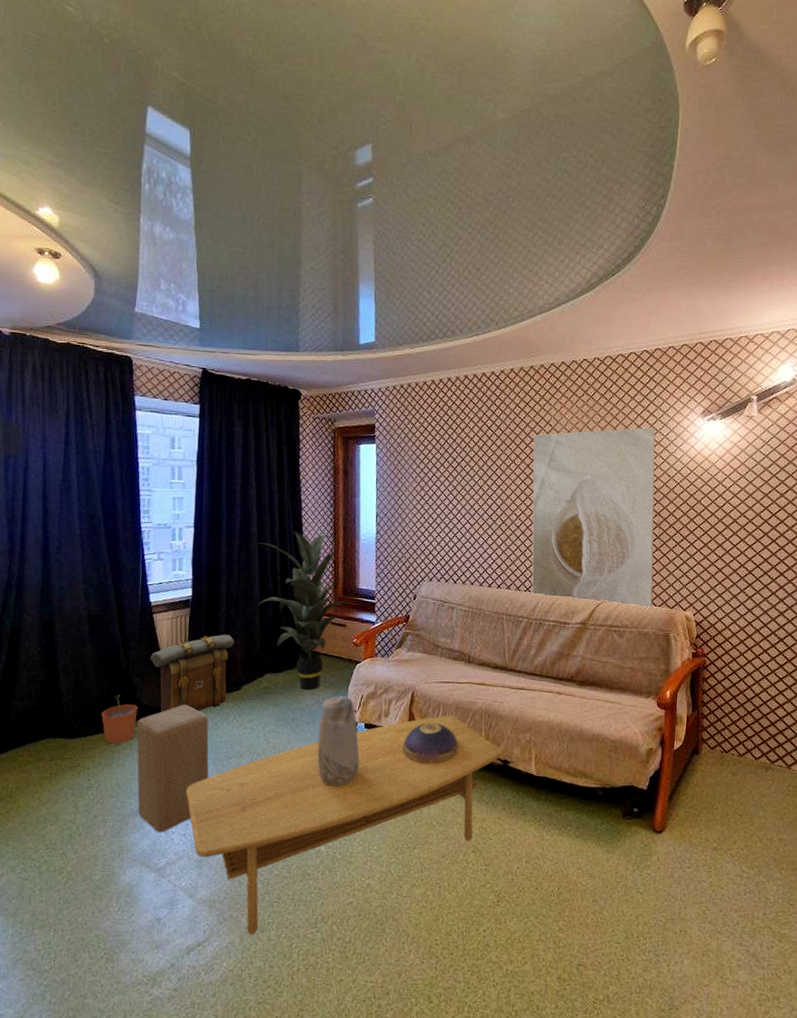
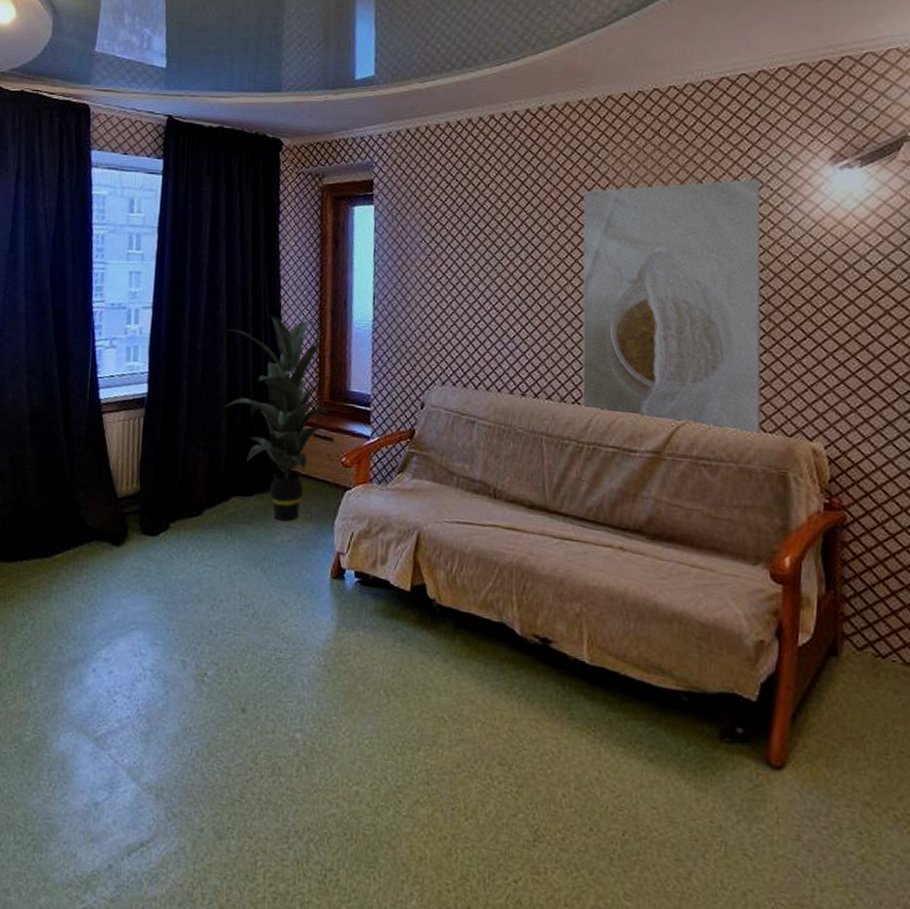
plant pot: present [101,695,138,745] -> none [40,512,81,574]
wooden block: present [137,705,209,833] -> none [76,529,162,691]
backpack: present [150,634,234,712] -> none [97,443,196,540]
coffee table: present [185,715,502,935] -> none [132,568,541,841]
vase: present [317,696,360,786] -> none [294,532,348,653]
decorative bowl: present [402,722,459,765] -> none [404,576,480,636]

